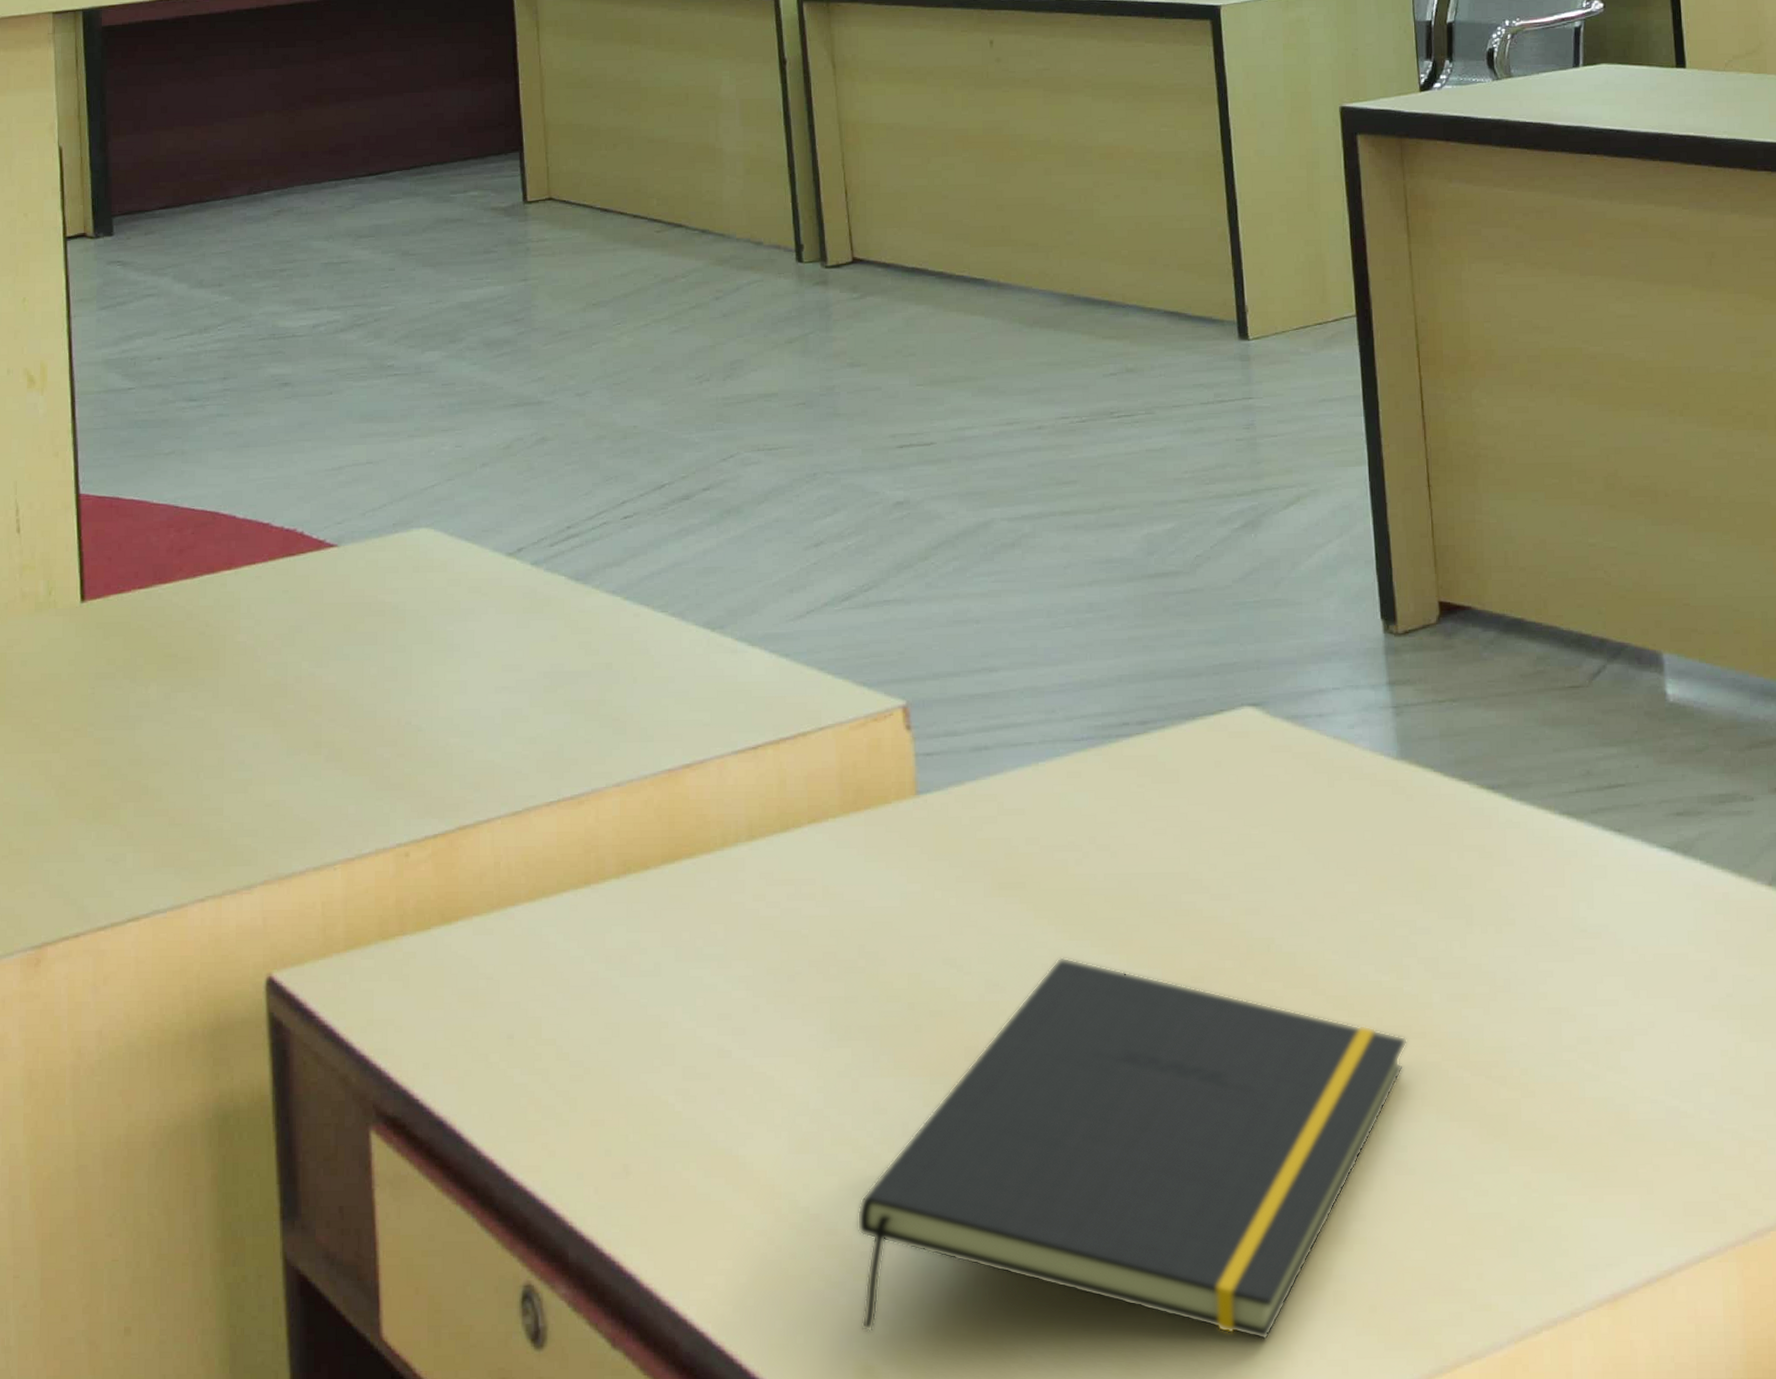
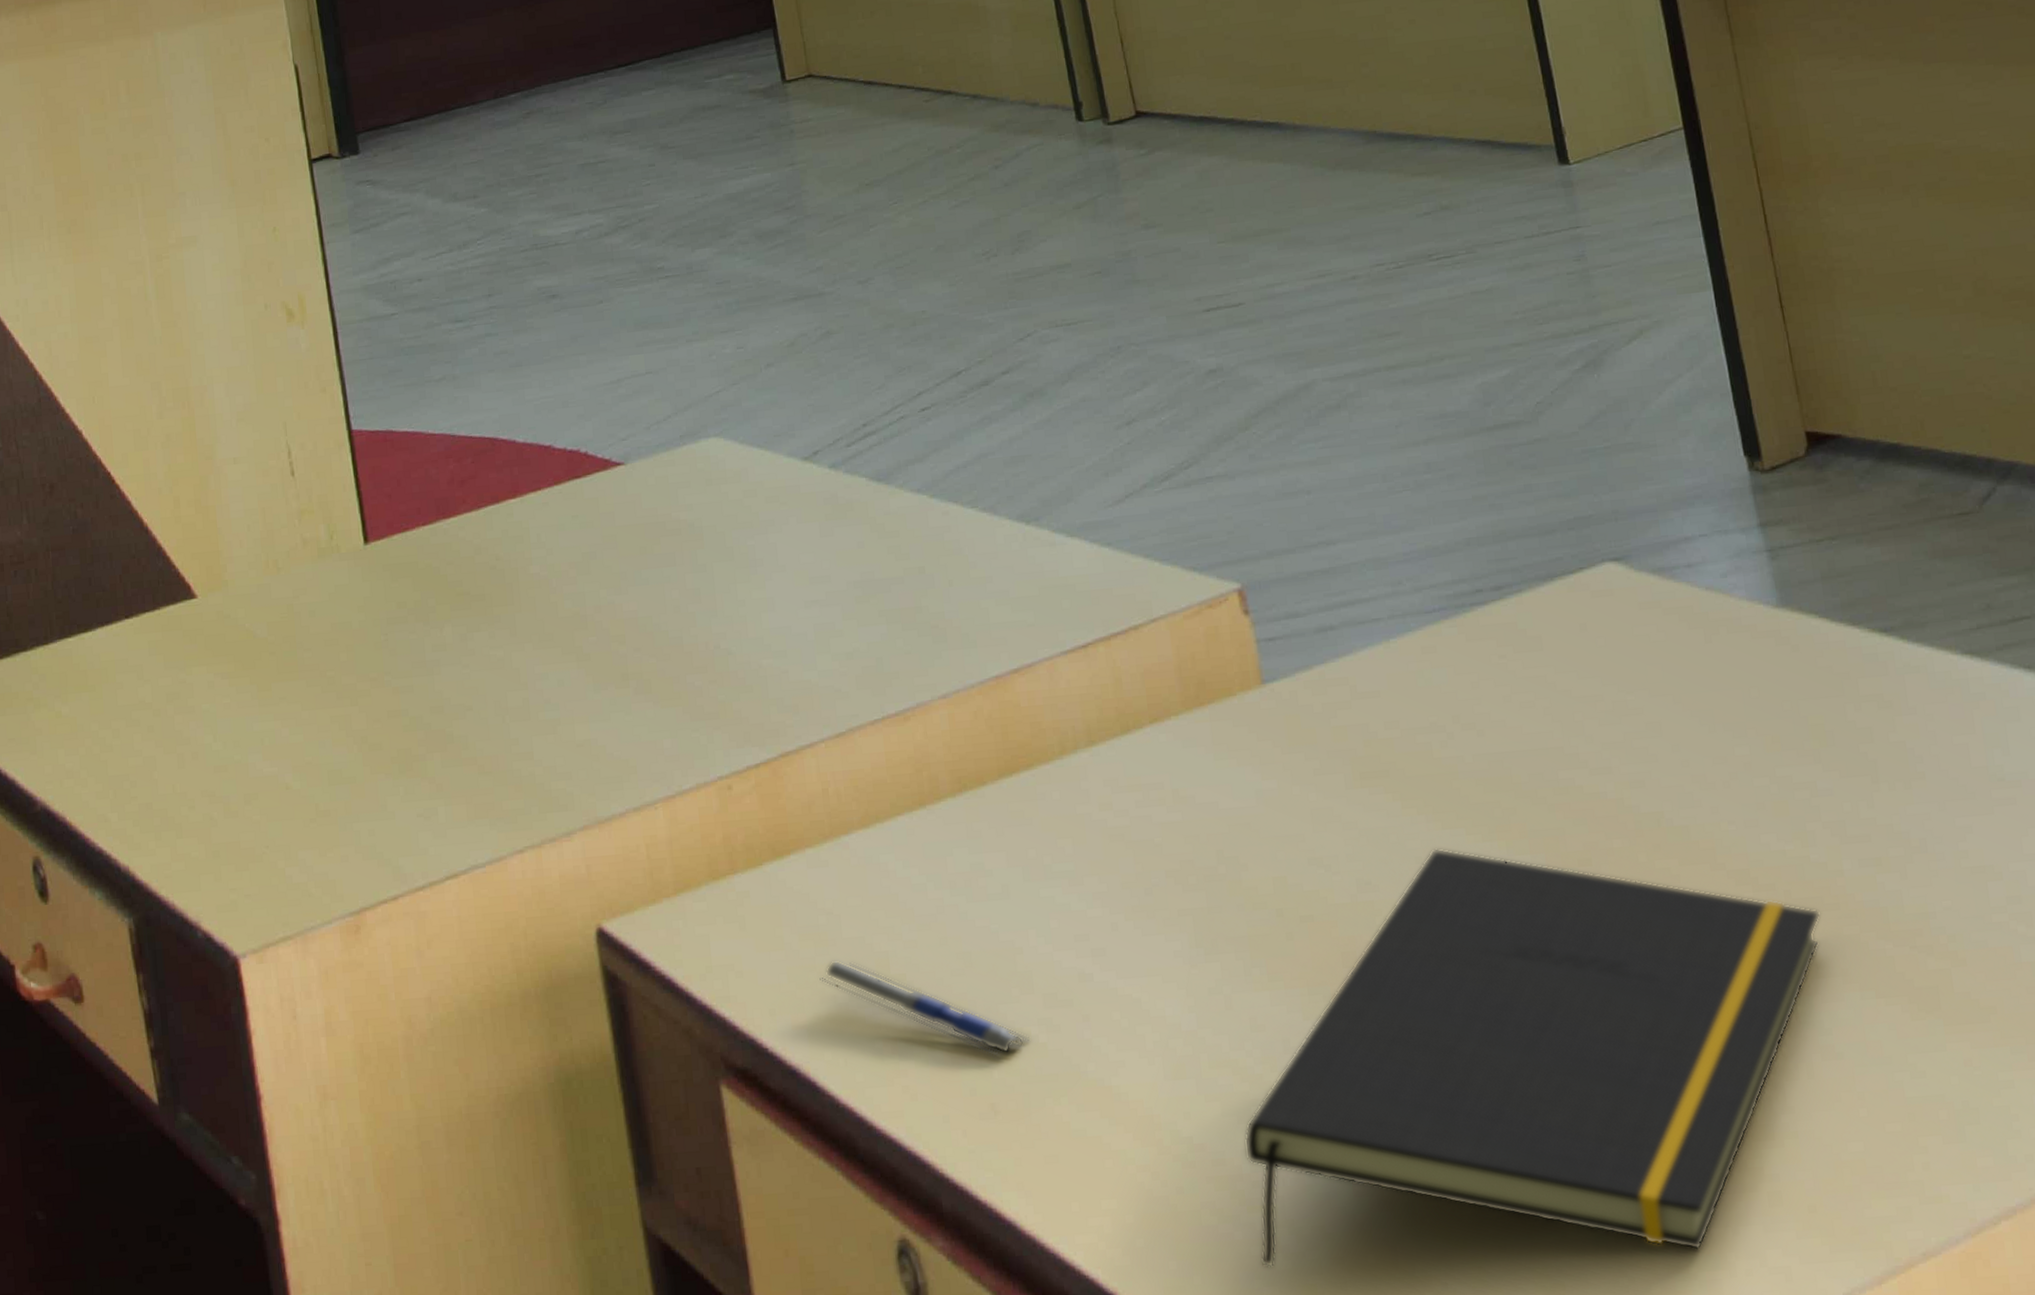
pen: none [474,1022,666,1122] -> present [819,960,1030,1058]

